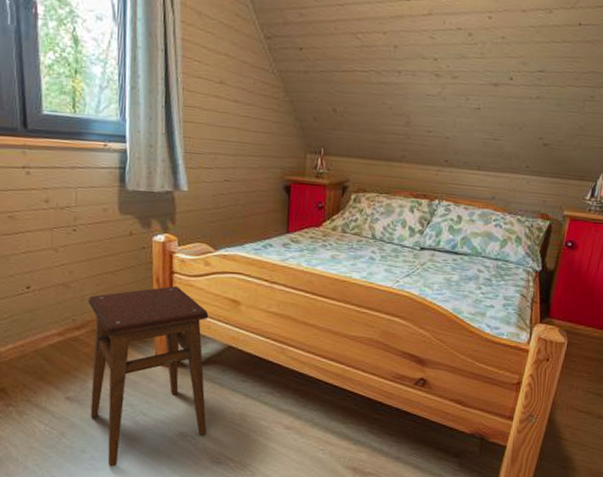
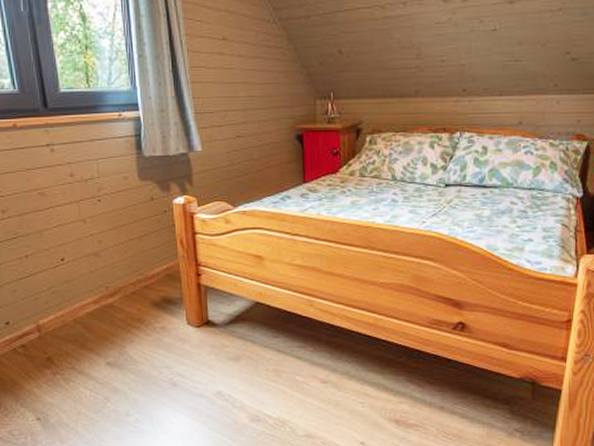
stool: present [88,286,209,467] -> none [118,247,243,429]

